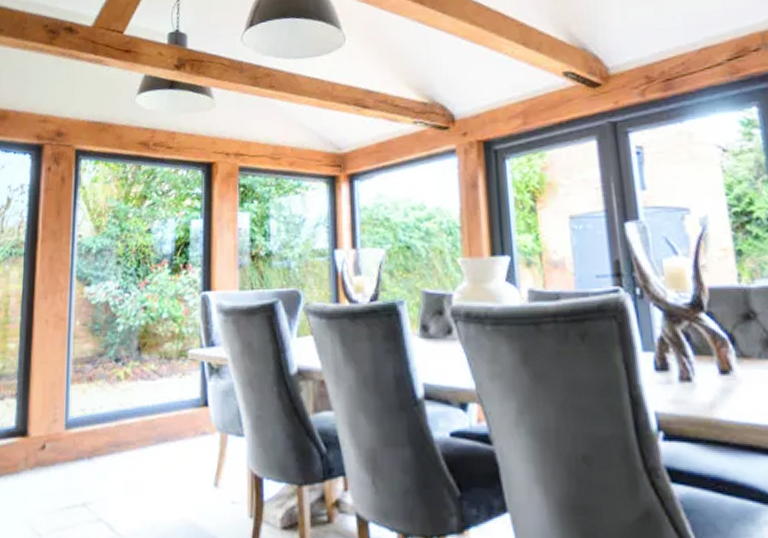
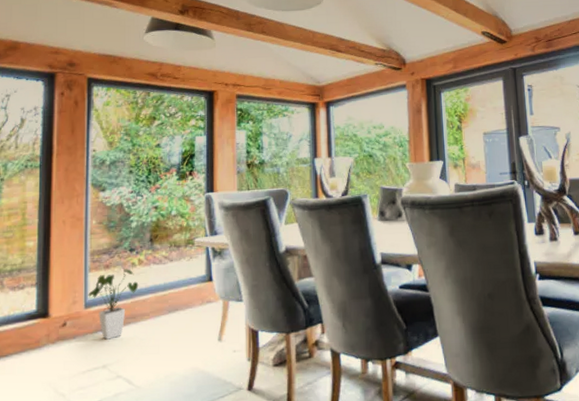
house plant: none [69,382,124,471] -> present [88,268,139,340]

